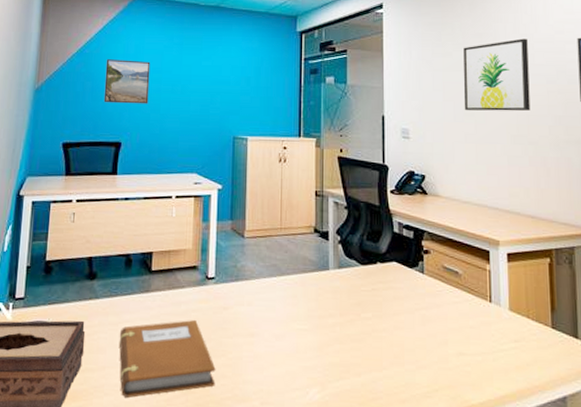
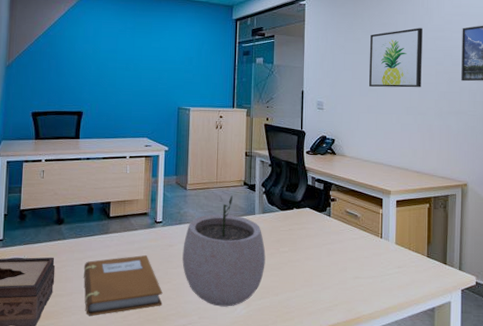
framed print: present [103,59,151,104] -> none [67,41,107,80]
plant pot: none [240,244,344,390] -> present [182,195,266,307]

